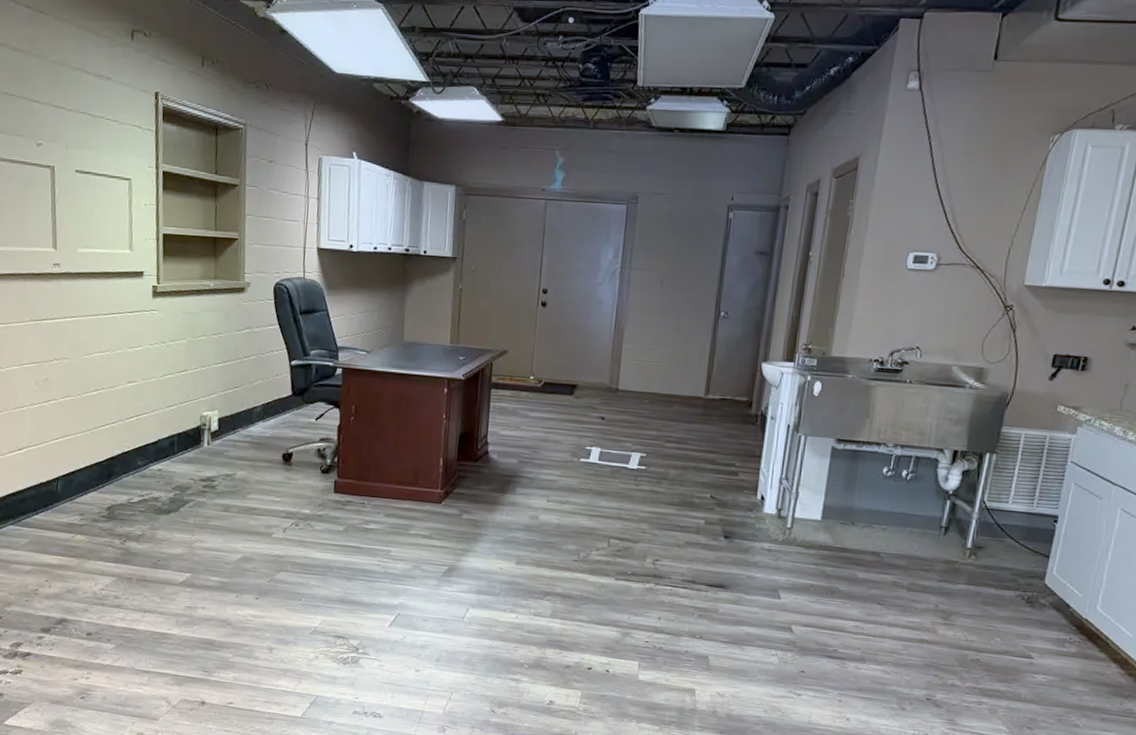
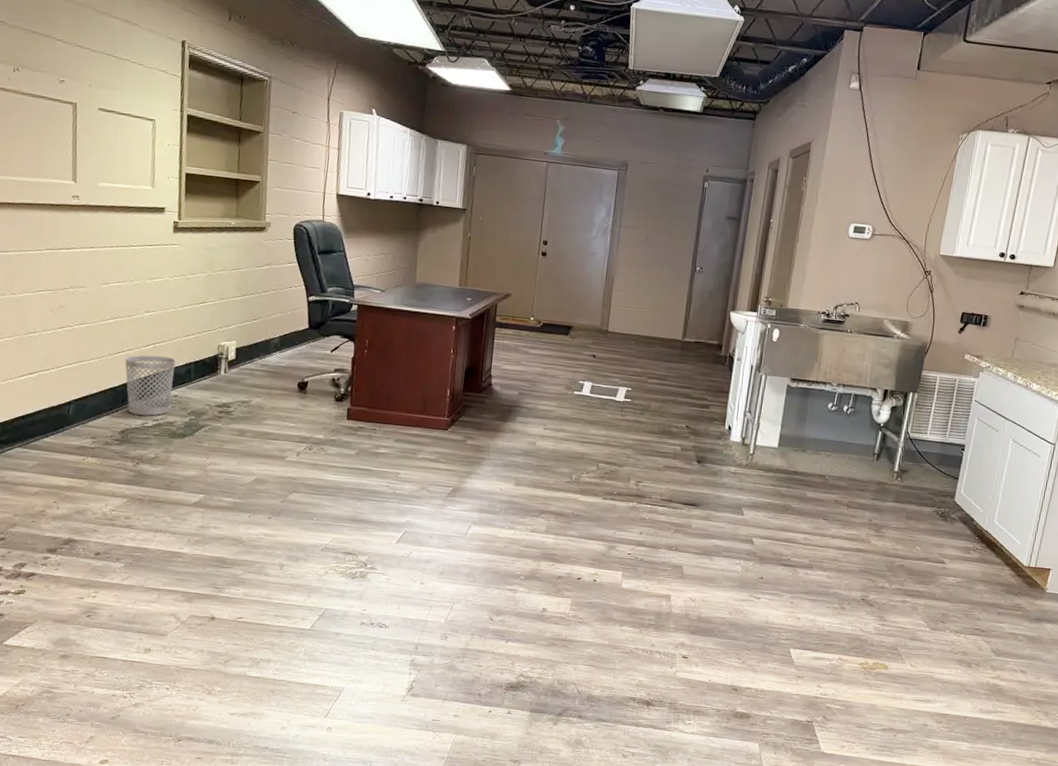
wastebasket: none [109,427,159,491] -> present [125,355,176,416]

